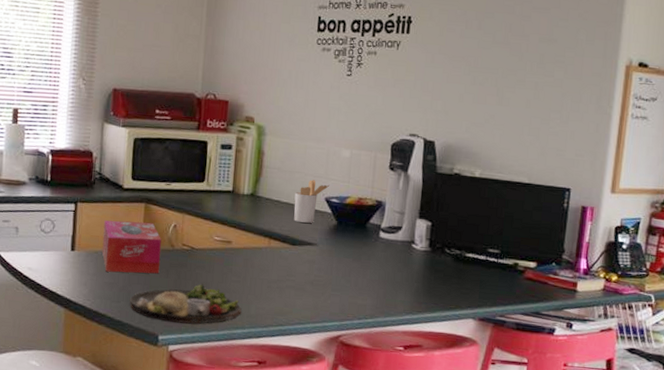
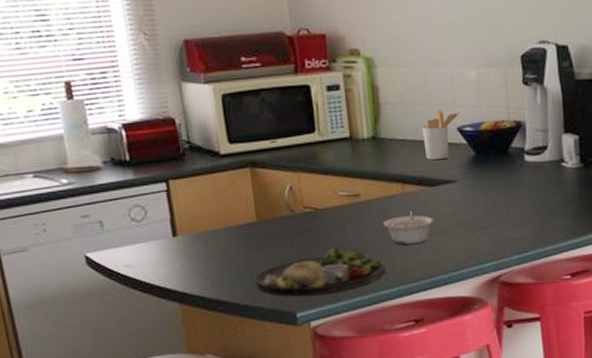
tissue box: present [102,220,161,274] -> none [205,188,283,253]
legume: none [247,263,291,294] -> present [383,210,435,245]

